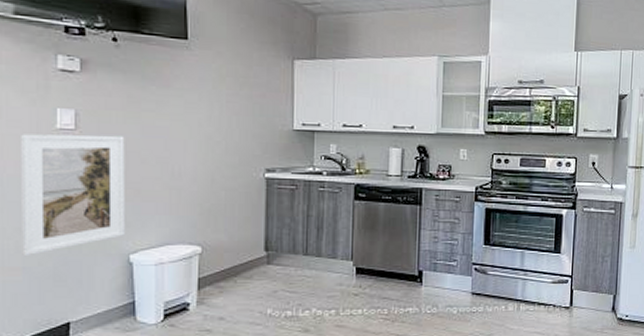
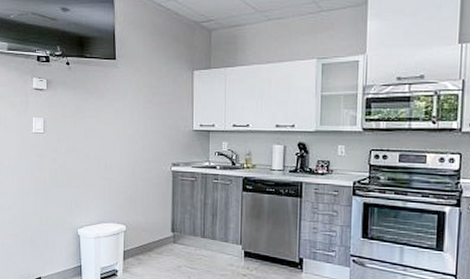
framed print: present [19,134,125,255] -> none [11,136,75,225]

